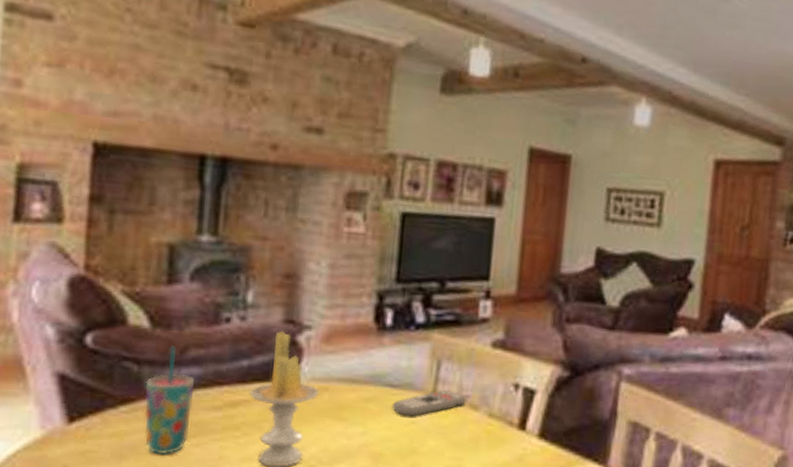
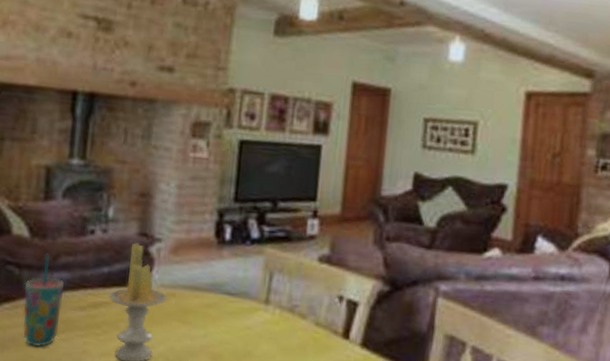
remote control: present [392,389,466,417] -> none [229,299,295,323]

